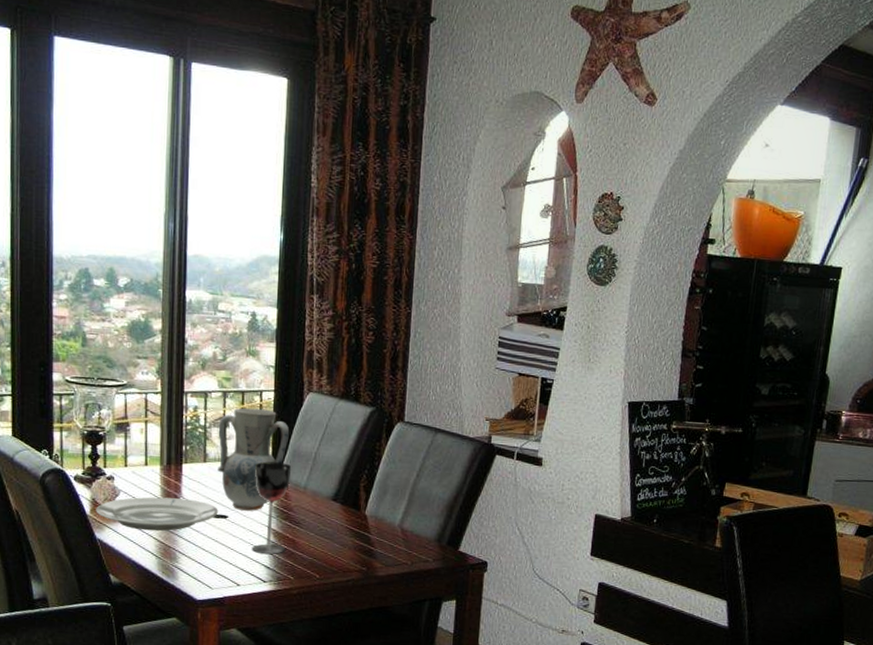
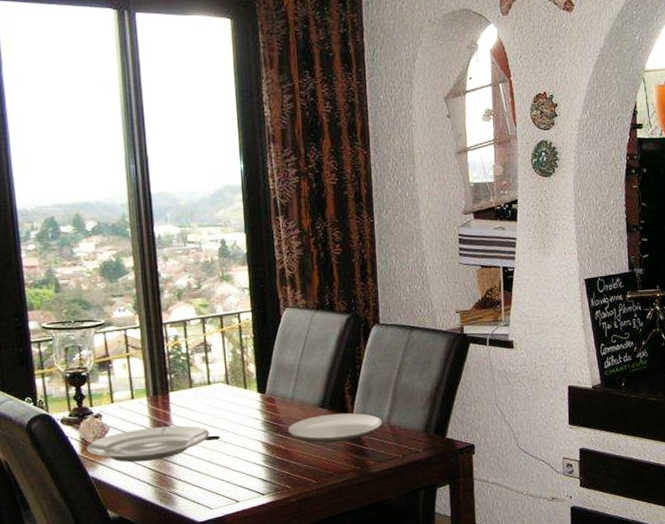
vase: present [216,407,290,511] -> none [200,329,271,429]
wineglass: present [252,461,292,554] -> none [241,378,280,468]
plate: none [297,508,395,539] -> present [287,413,383,443]

